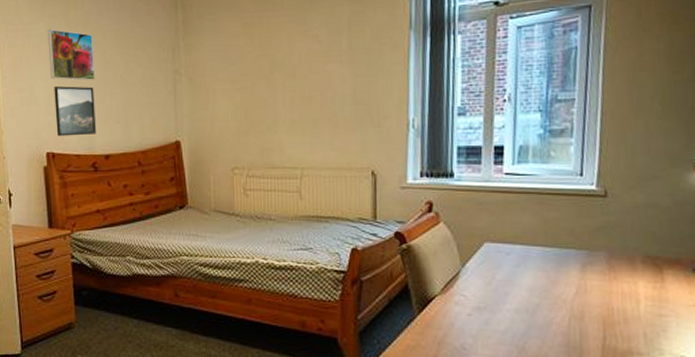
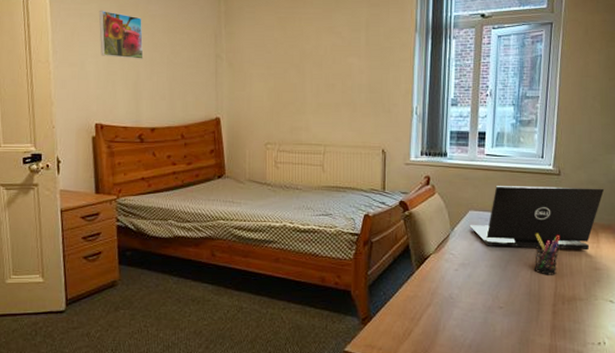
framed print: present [54,86,96,137] -> none [104,63,144,110]
laptop: none [485,211,670,292] -> present [469,186,605,251]
pen holder: none [573,270,608,323] -> present [534,233,559,275]

